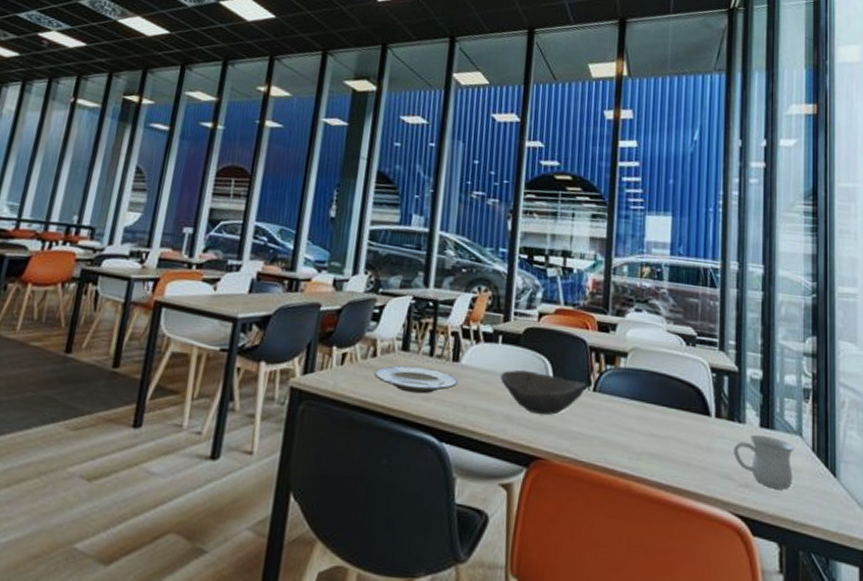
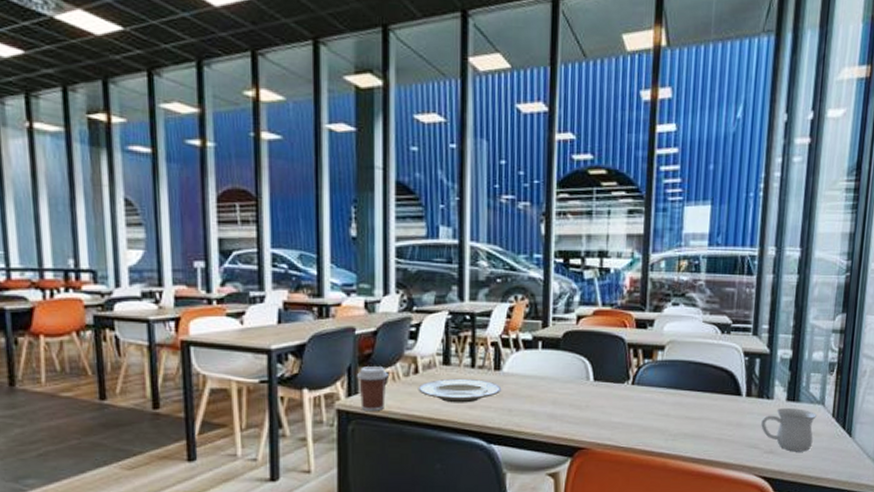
coffee cup: none [314,344,347,393] -> present [356,366,388,411]
bowl: present [500,369,587,416] -> none [542,371,626,411]

